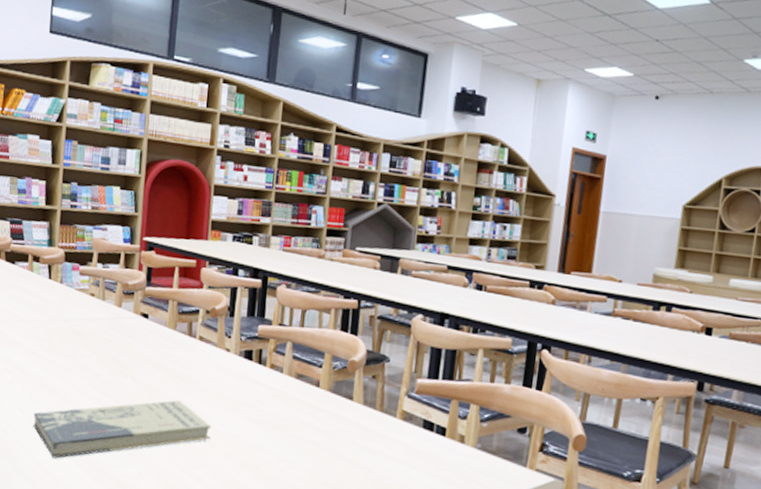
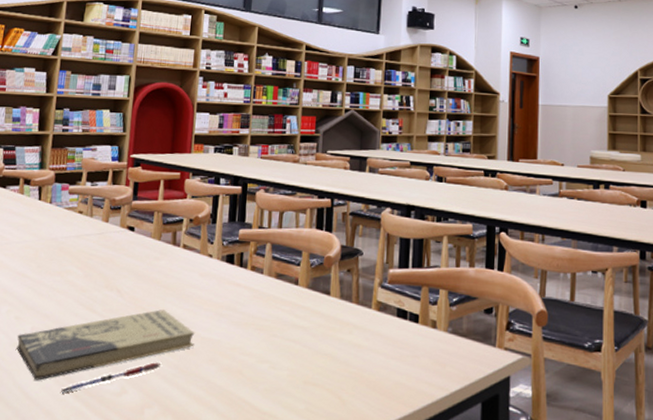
pen: none [79,451,177,473] -> present [61,362,160,394]

